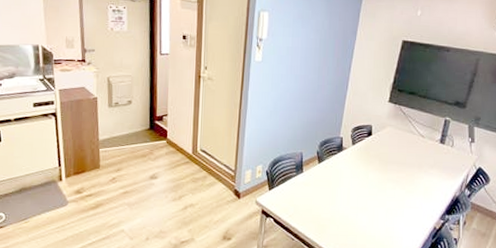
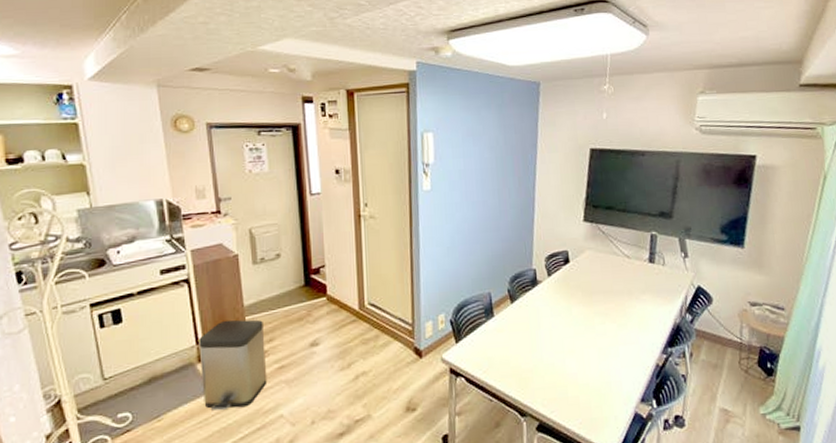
pedal bin: none [60,149,114,221] -> present [199,319,267,412]

